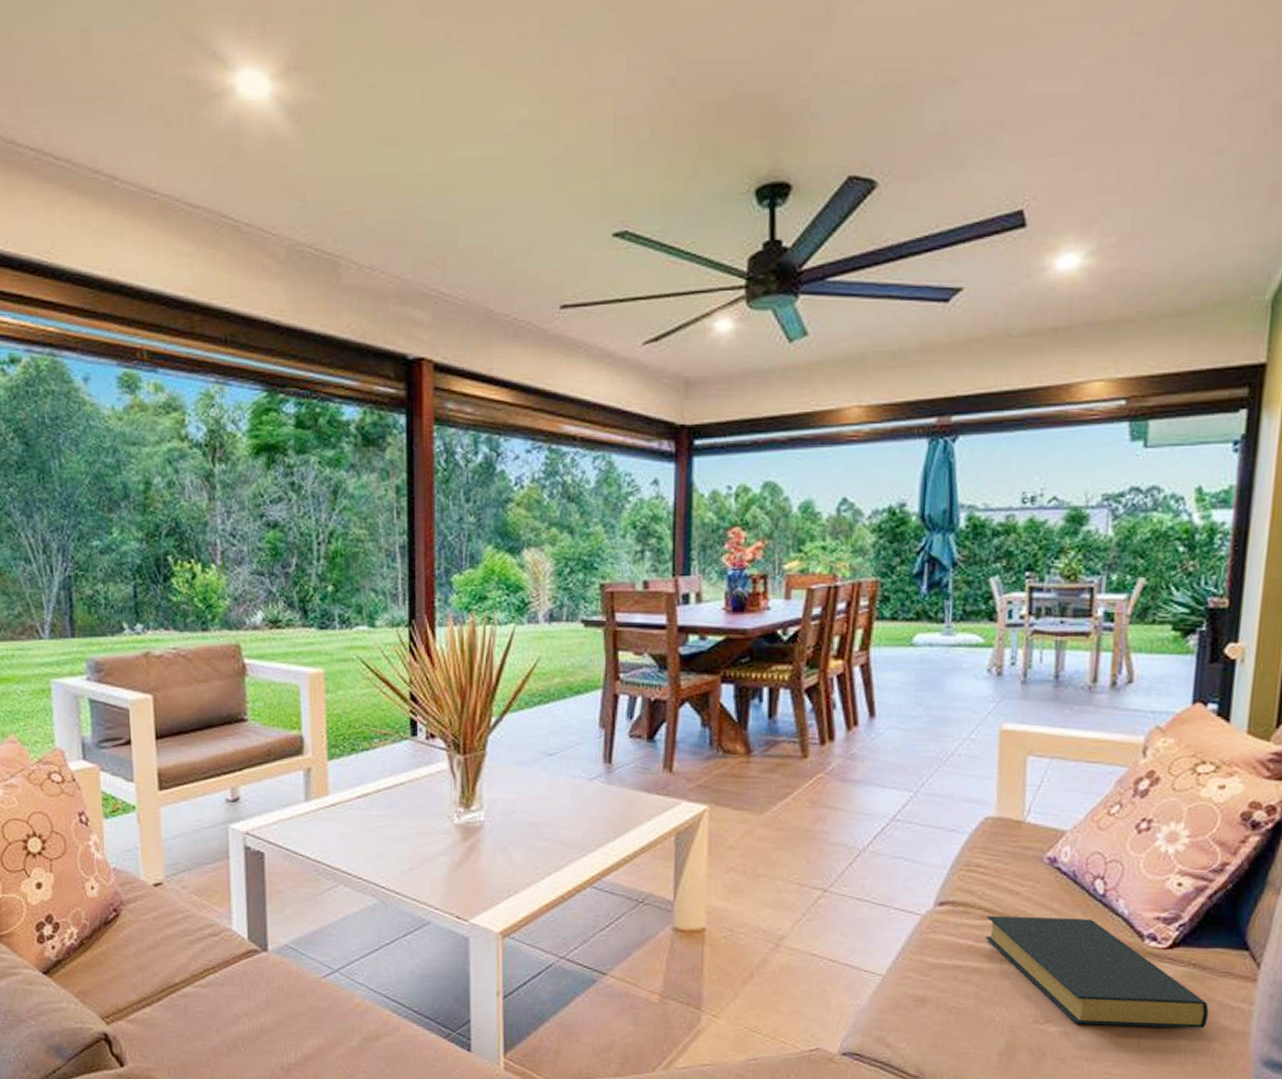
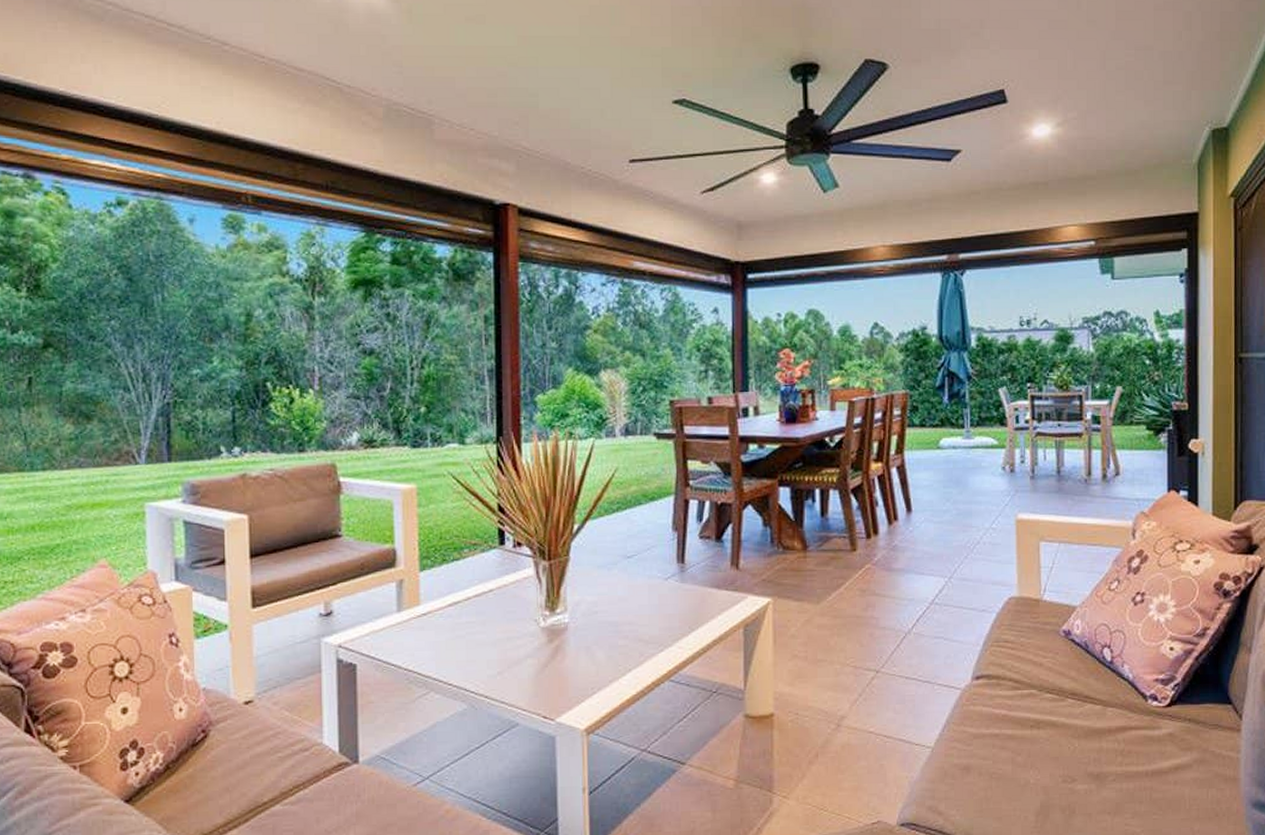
hardback book: present [985,915,1209,1029] -> none [1016,684,1205,781]

